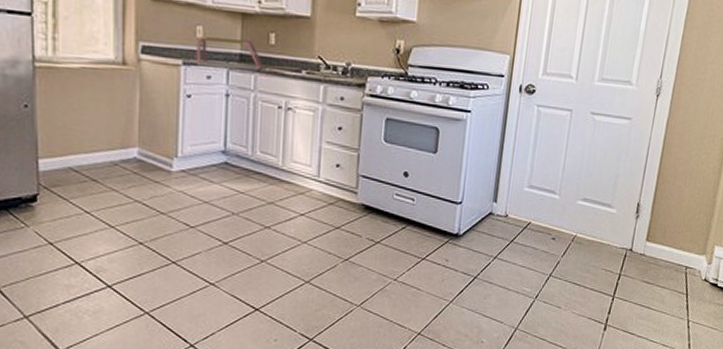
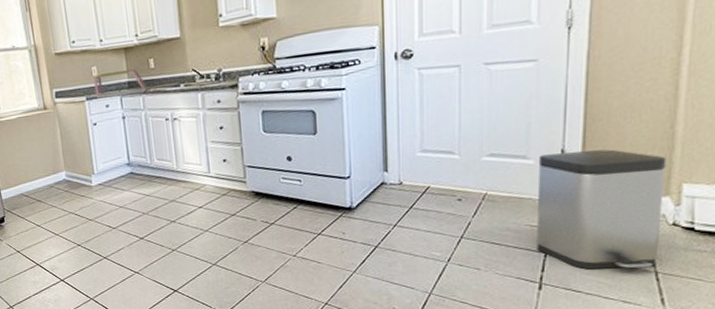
pedal bin: none [607,206,708,315] -> present [535,149,667,270]

